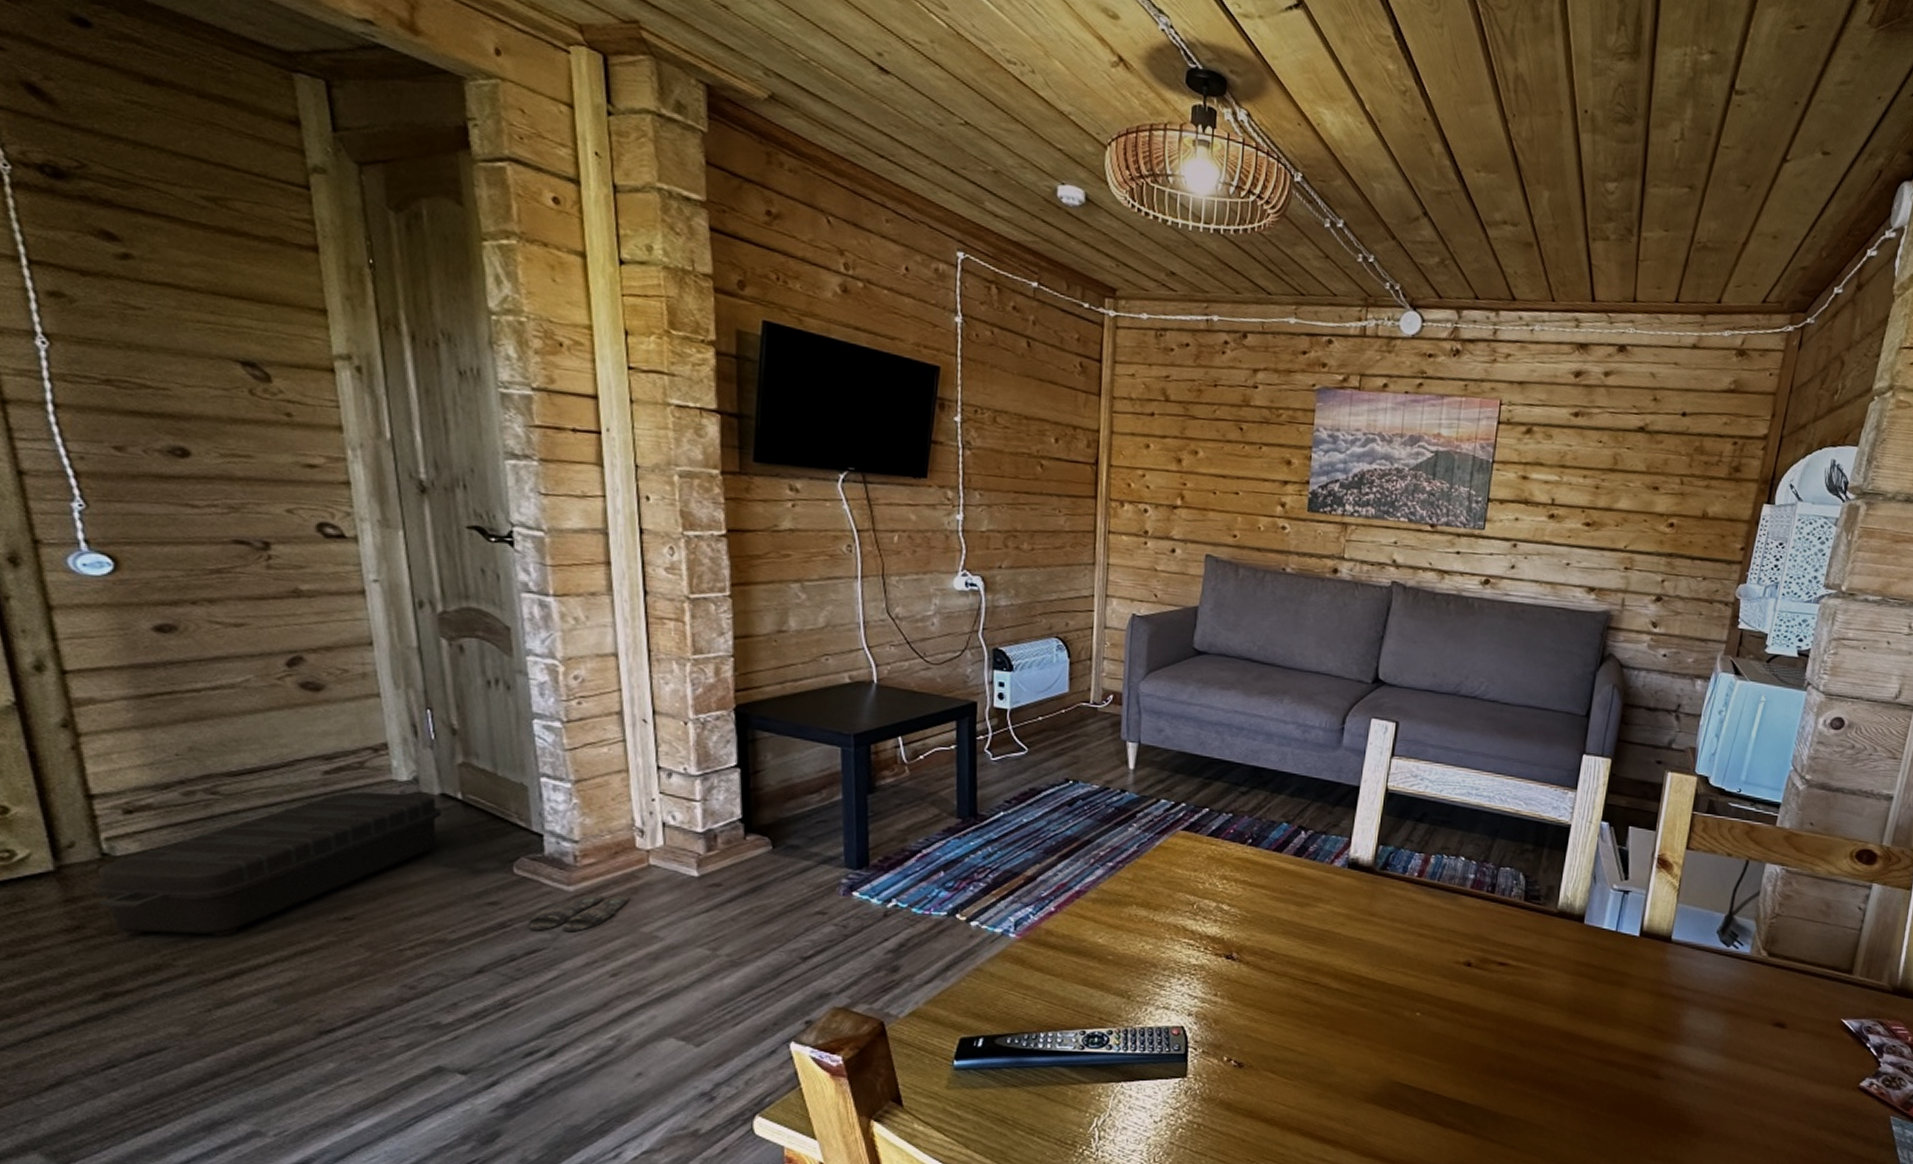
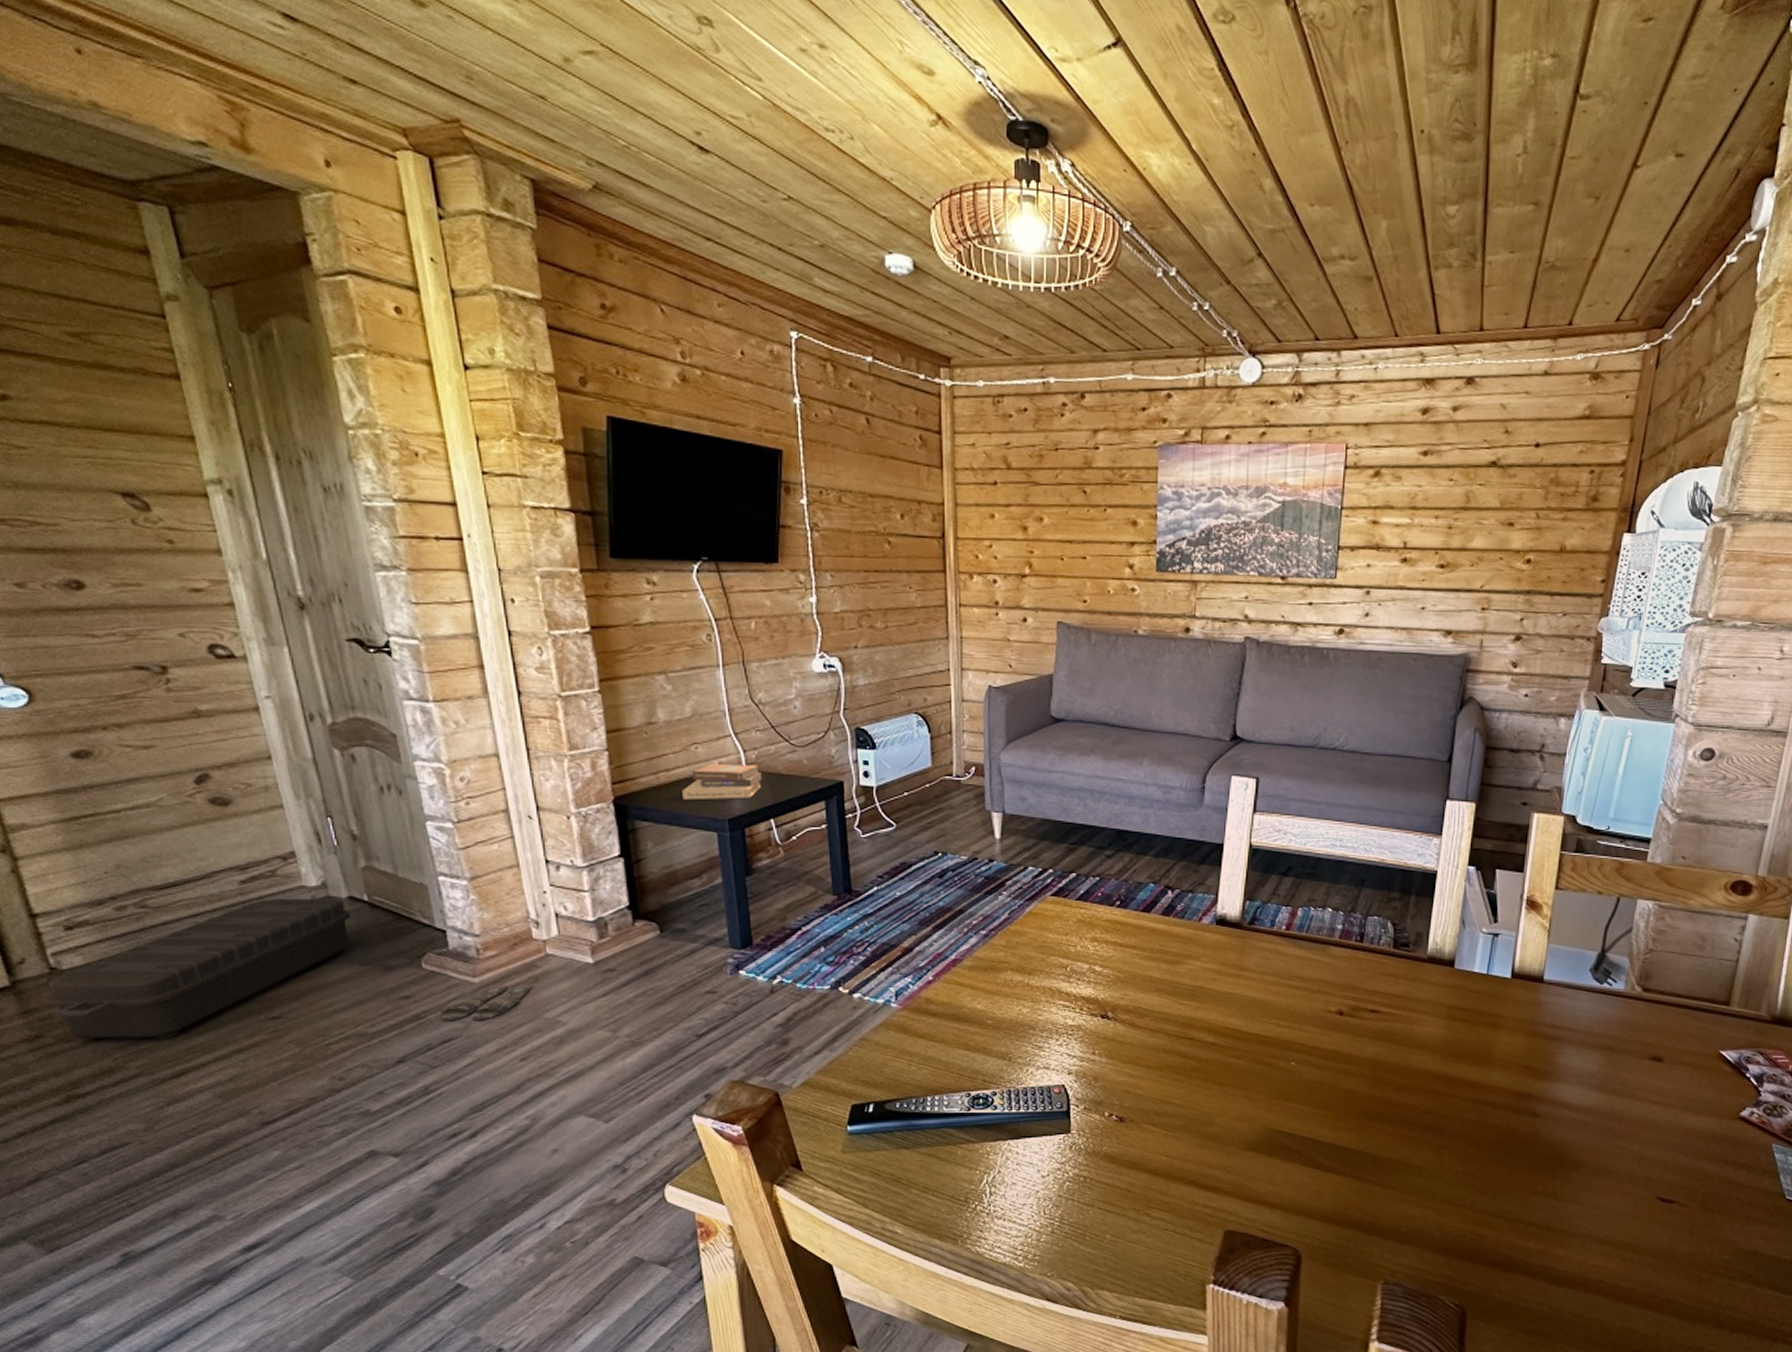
books: none [808,677,894,714] -> present [682,764,763,801]

